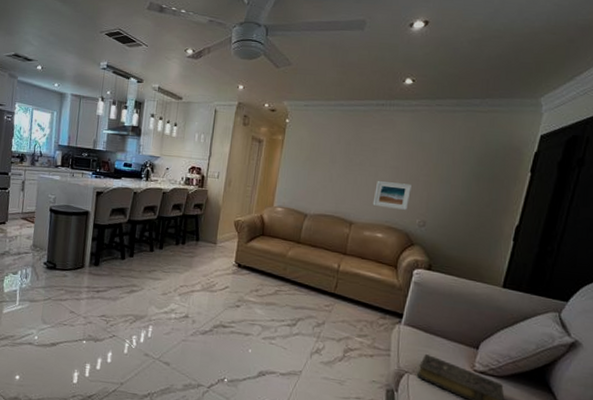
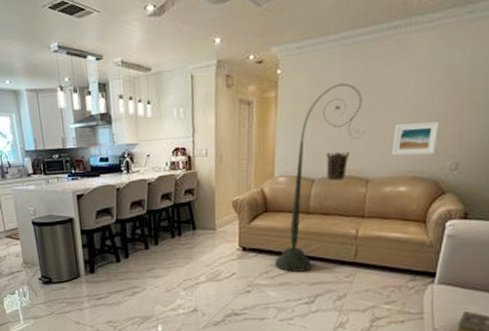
floor lamp: none [265,139,352,295] -> present [275,82,365,272]

